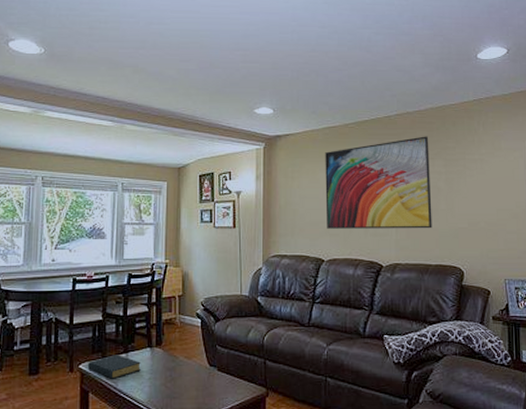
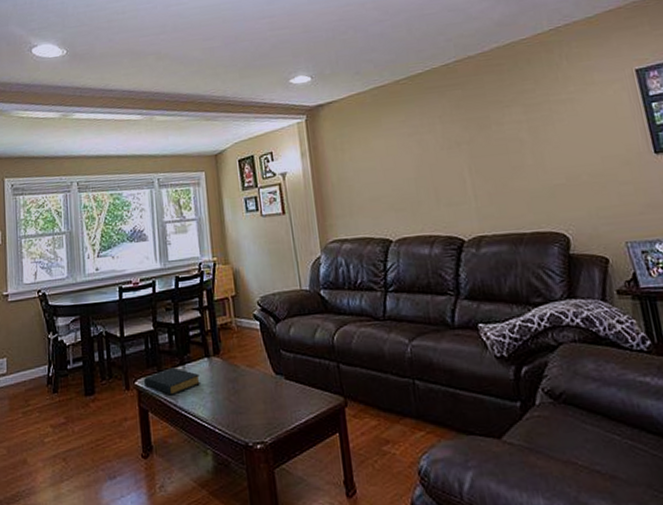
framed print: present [325,136,432,229] -> none [376,81,521,204]

